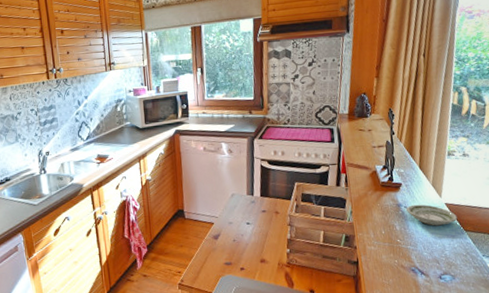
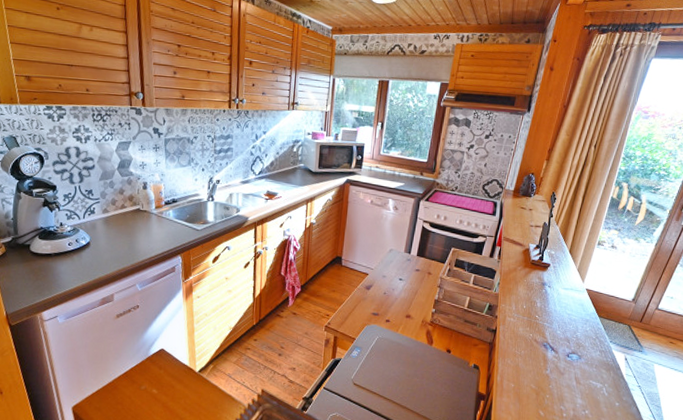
saucer: present [406,204,458,226] -> none [550,285,595,309]

